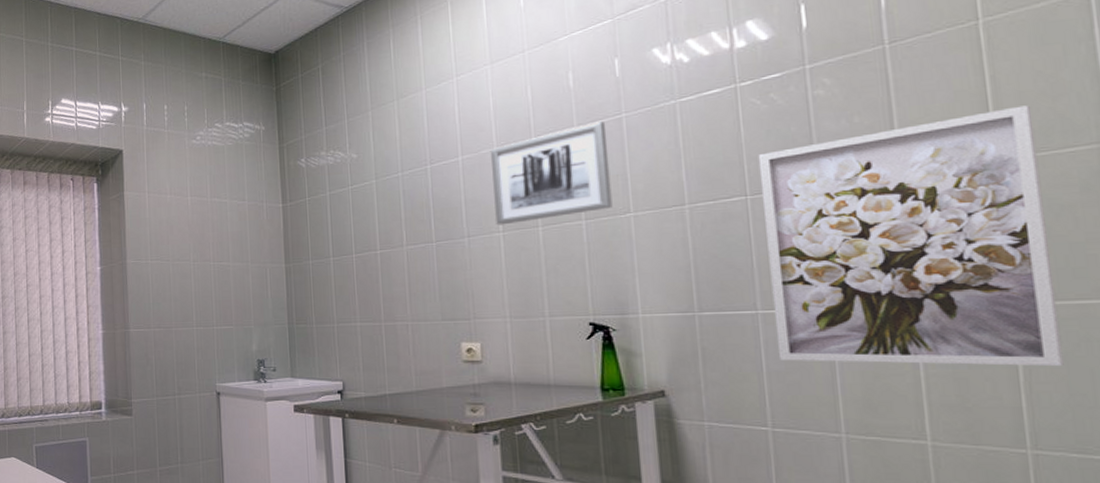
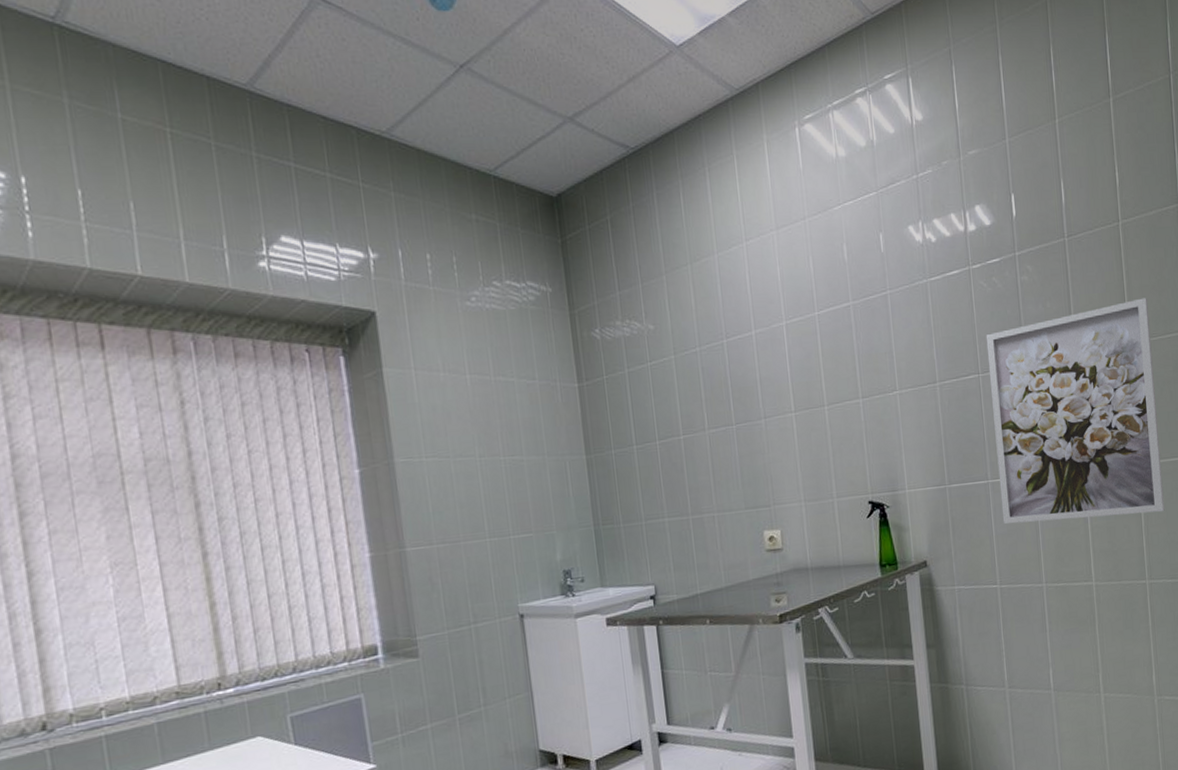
wall art: present [491,121,613,225] -> none [781,297,883,405]

